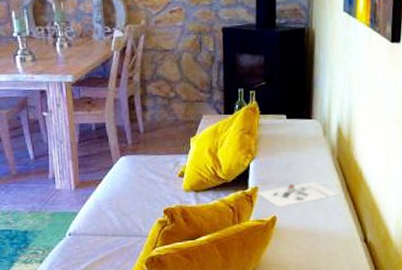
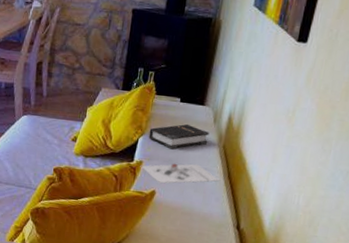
hardback book: none [260,140,321,170] -> present [148,123,209,149]

